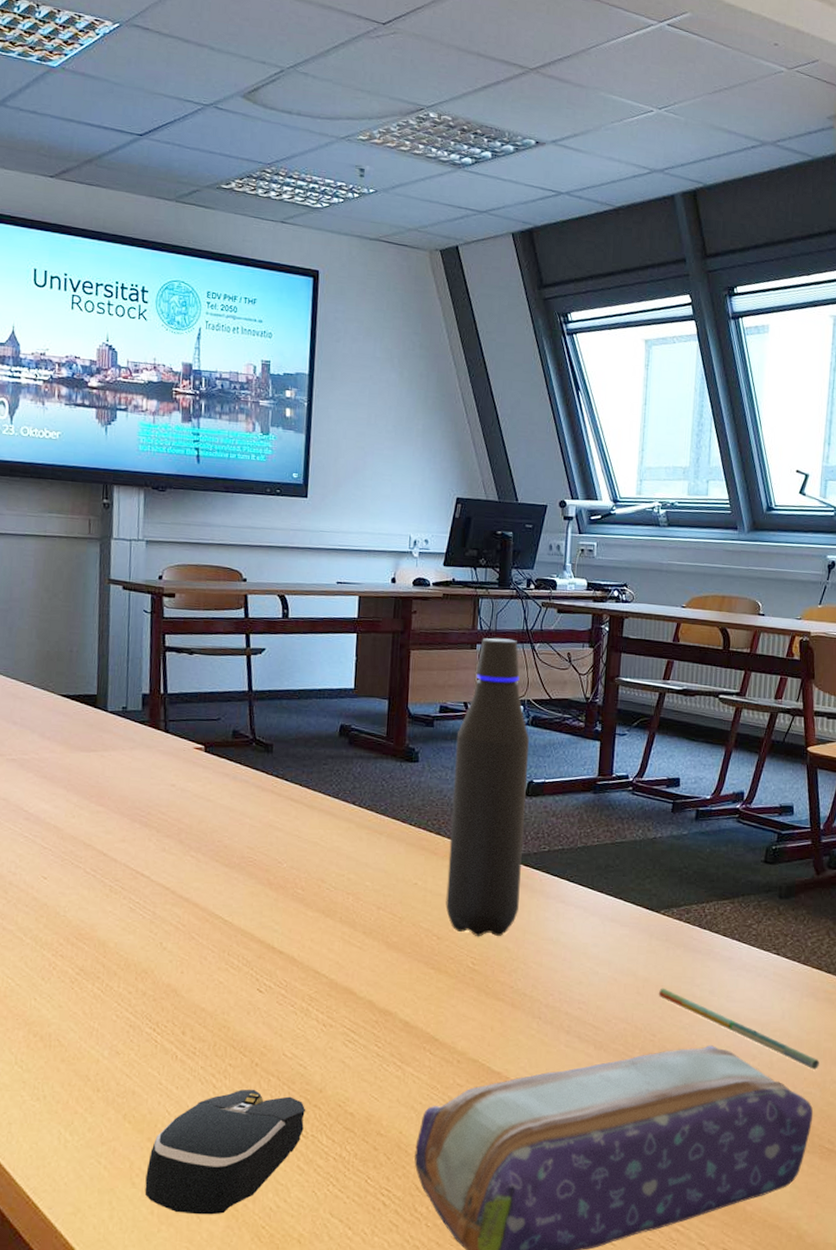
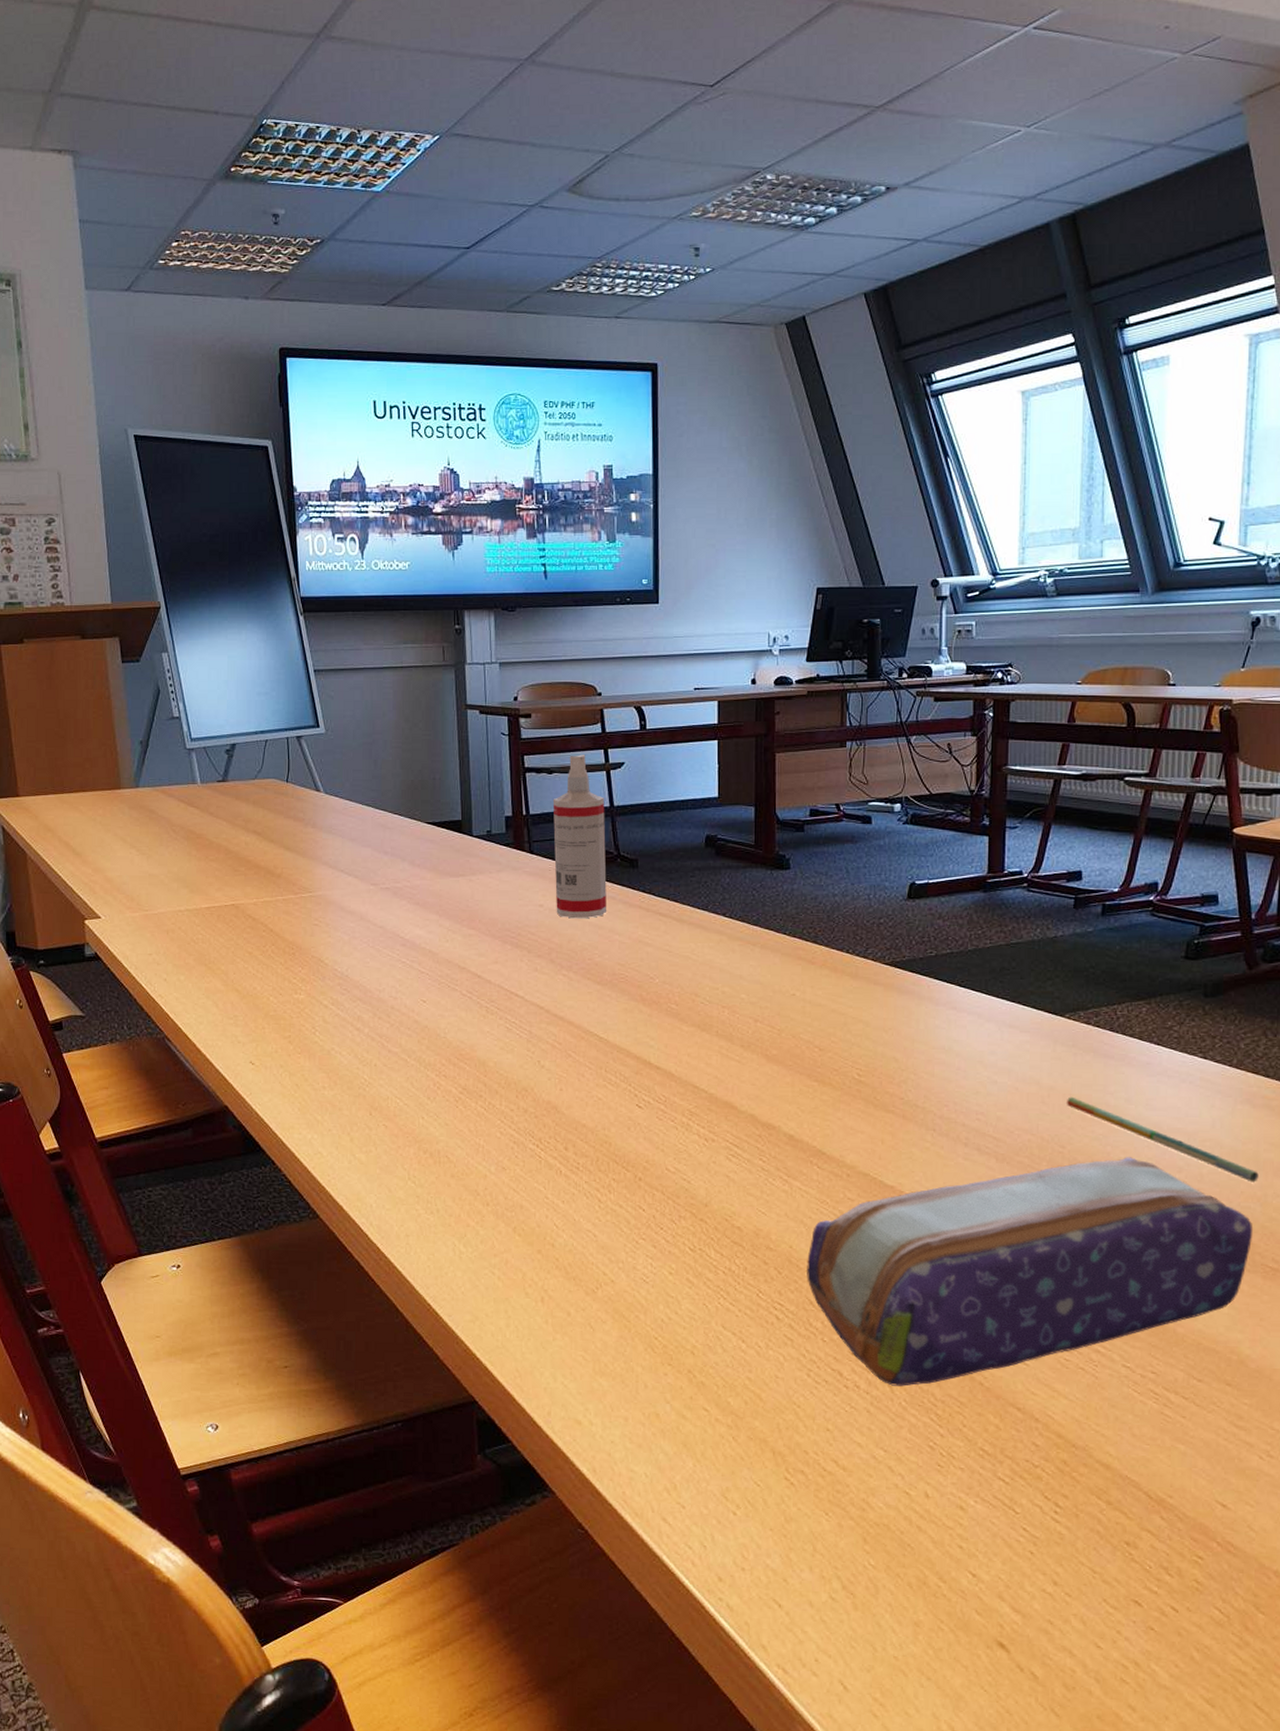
computer mouse: present [144,1089,306,1215] -> none [538,1203,693,1325]
spray bottle: none [188,637,244,800] -> present [552,755,607,919]
water bottle: present [445,638,529,937] -> none [826,733,909,1048]

